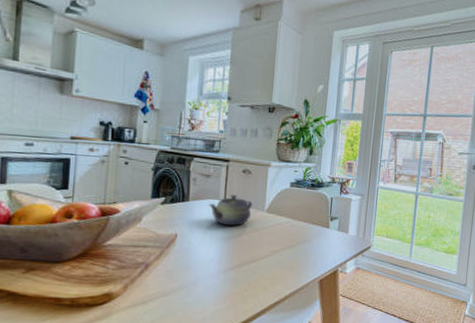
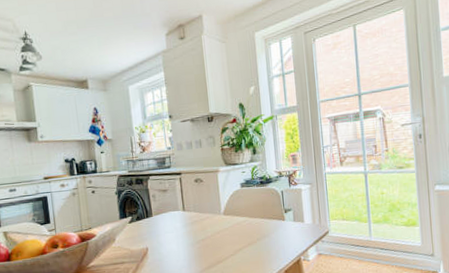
teapot: present [208,194,253,226] -> none [170,203,210,233]

